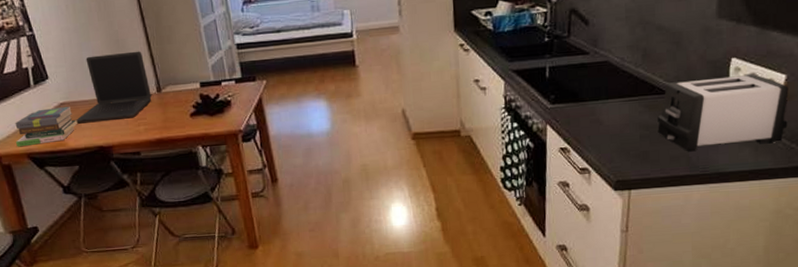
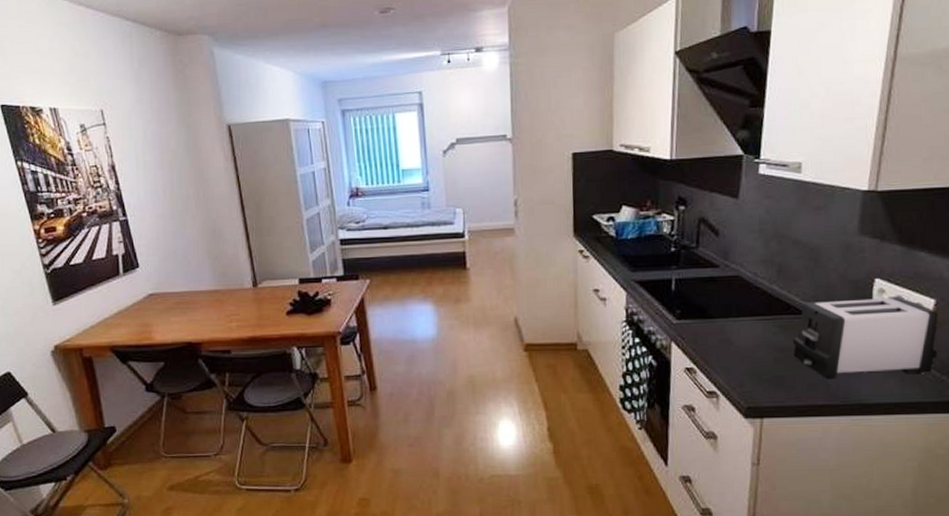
books: present [15,107,78,147] -> none [98,298,167,339]
laptop: present [76,51,152,124] -> none [165,242,247,317]

